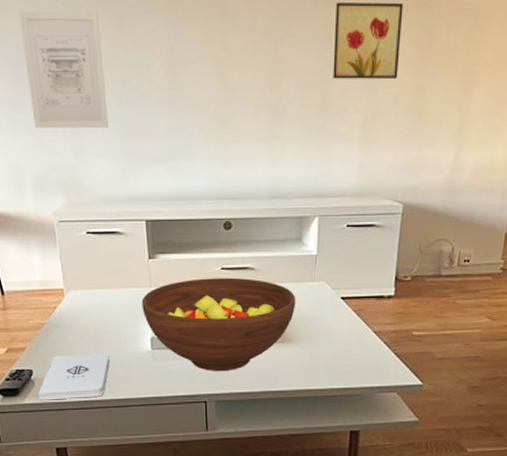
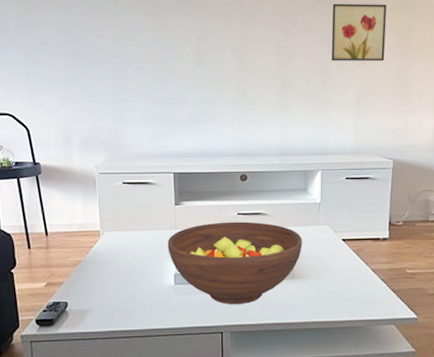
wall art: present [19,11,108,129] -> none [78,9,145,99]
notepad: present [38,353,110,401] -> none [71,288,137,331]

